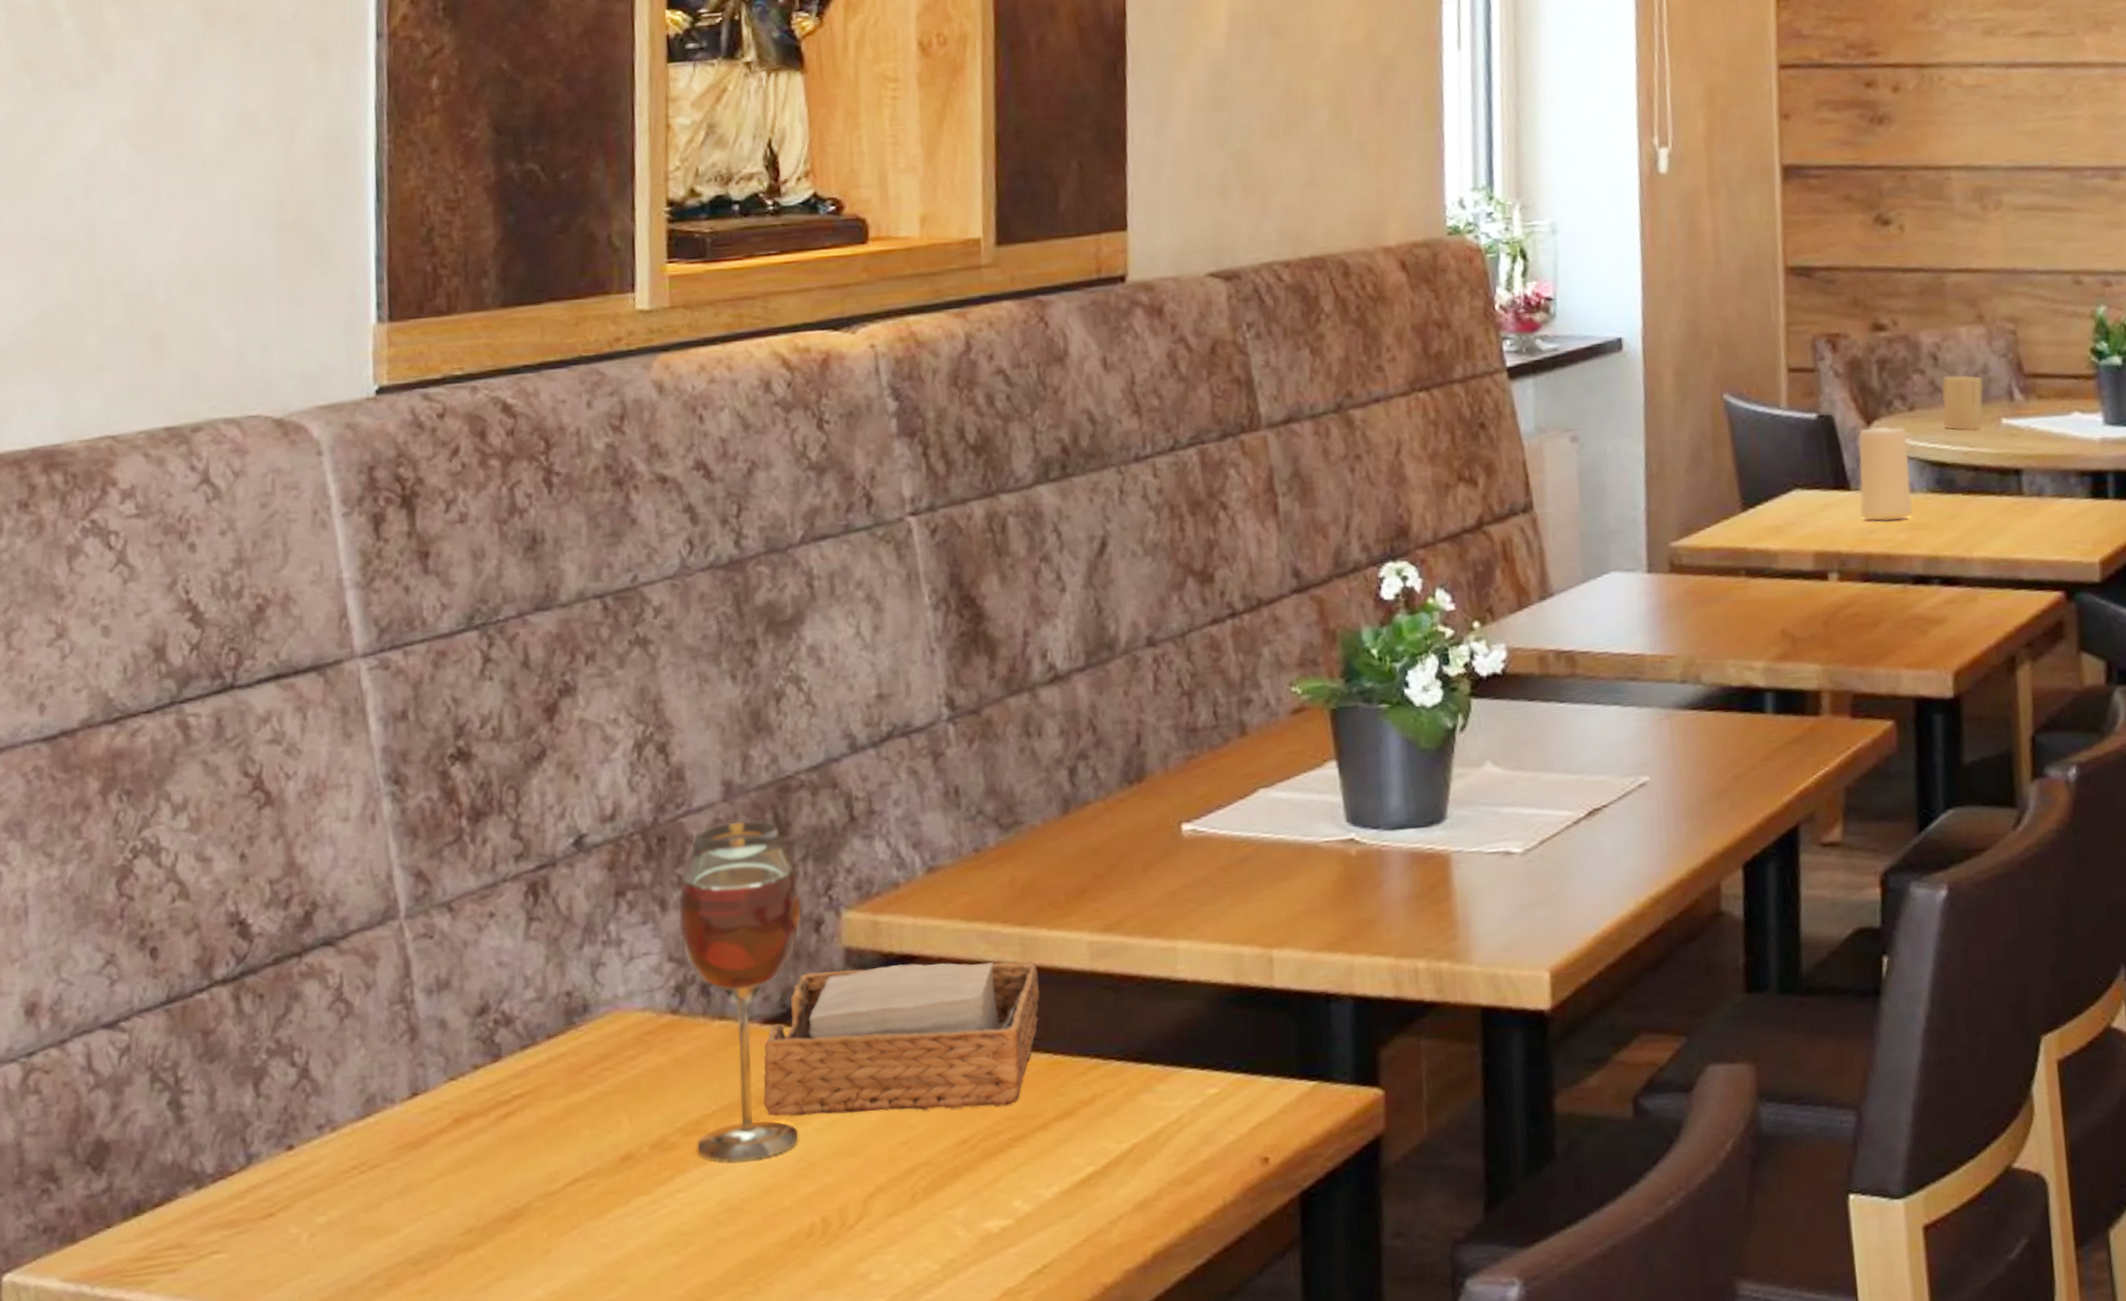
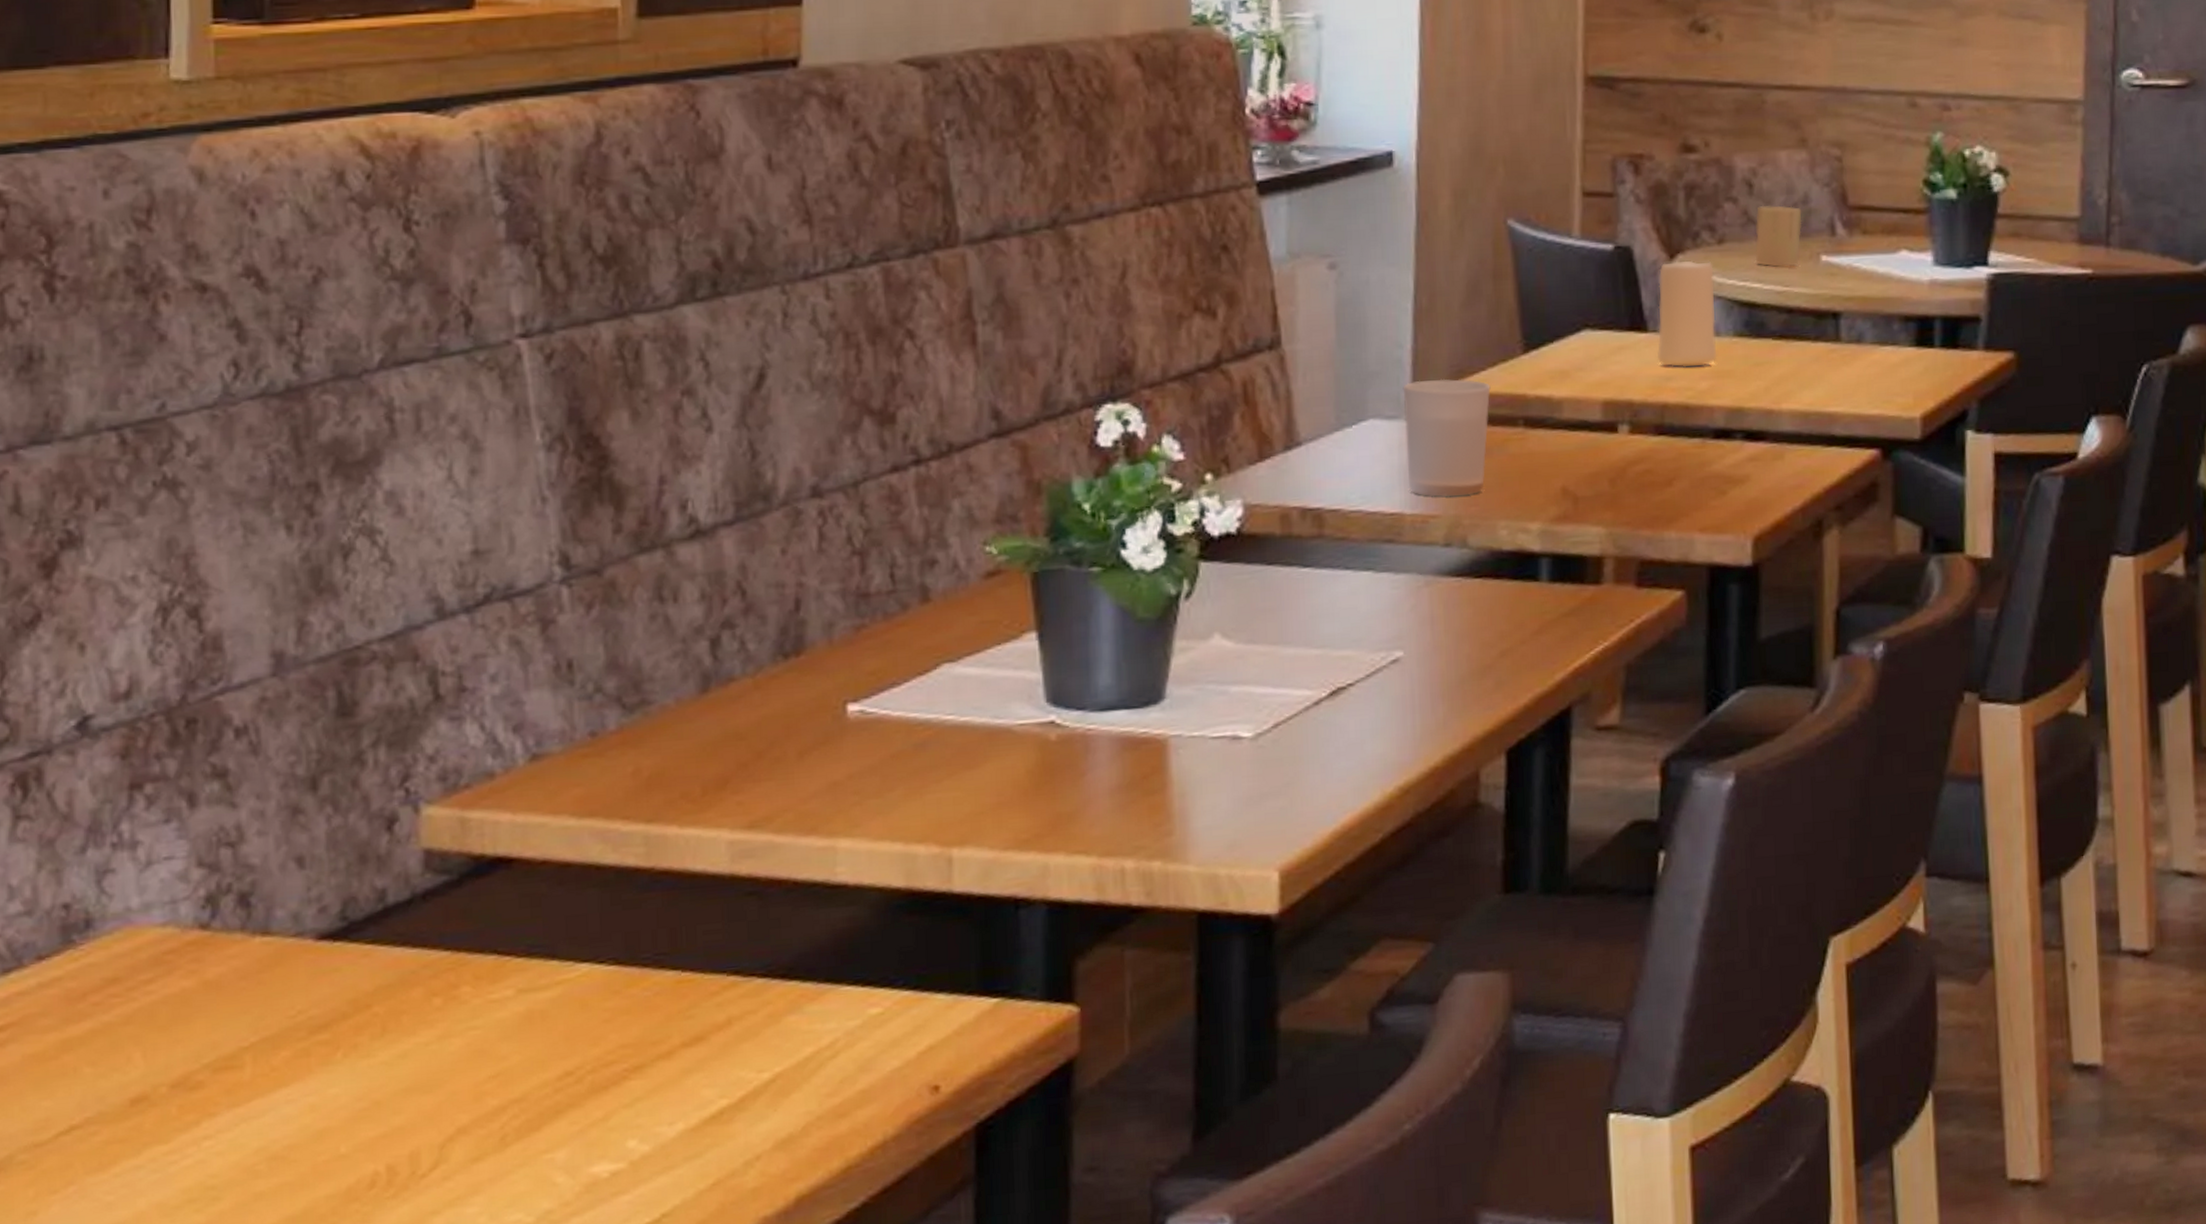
wineglass: present [678,821,801,1162] -> none [211,699,370,1103]
napkin holder: present [763,962,1040,1117] -> none [316,864,667,1049]
candle holder: none [1639,535,1715,640] -> present [1402,378,1491,497]

